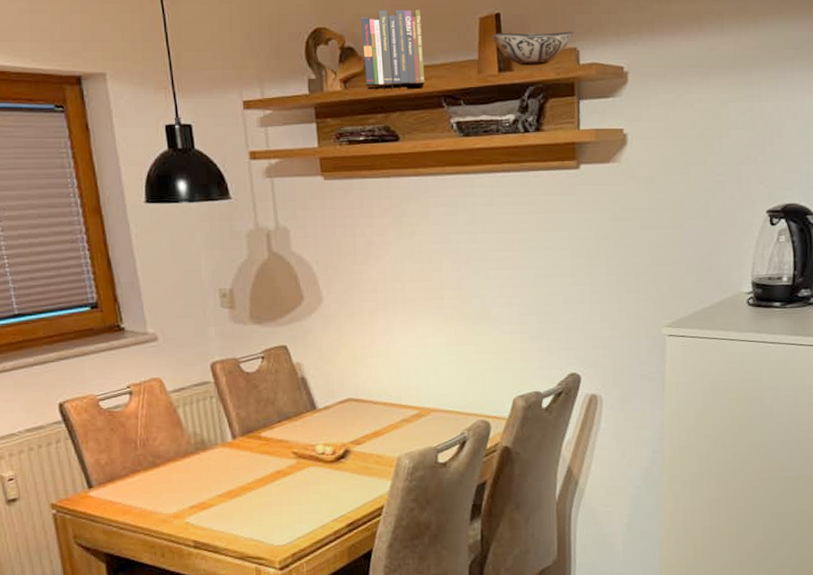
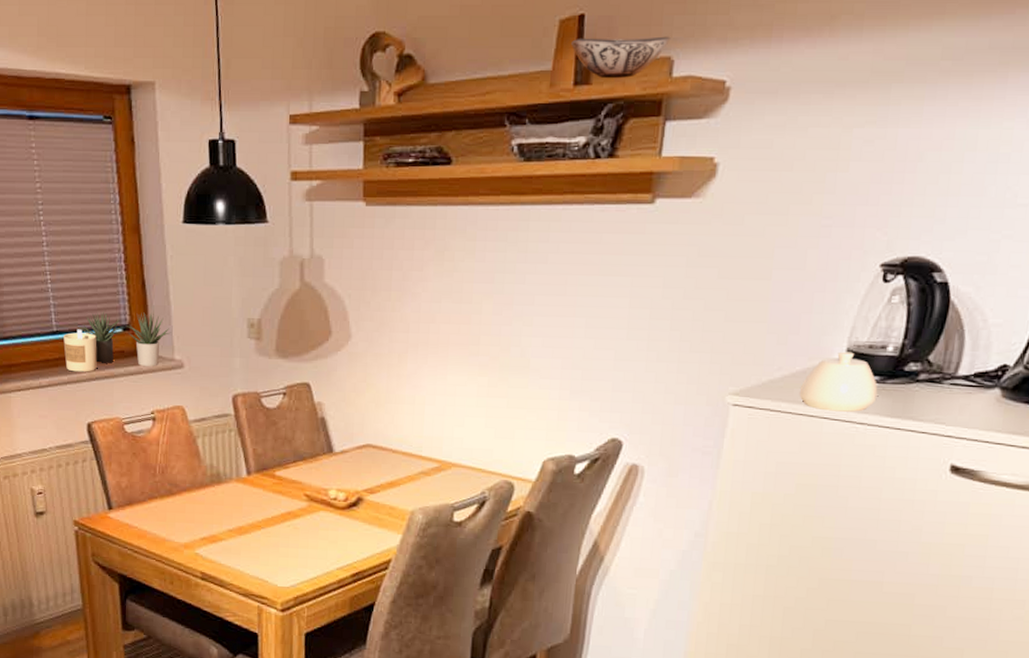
candle: none [26,310,65,353] -> present [63,329,97,372]
succulent plant: none [43,289,142,343] -> present [79,311,172,367]
books: present [361,9,425,91] -> none [421,10,493,106]
sugar bowl: none [720,284,781,335] -> present [799,351,878,412]

